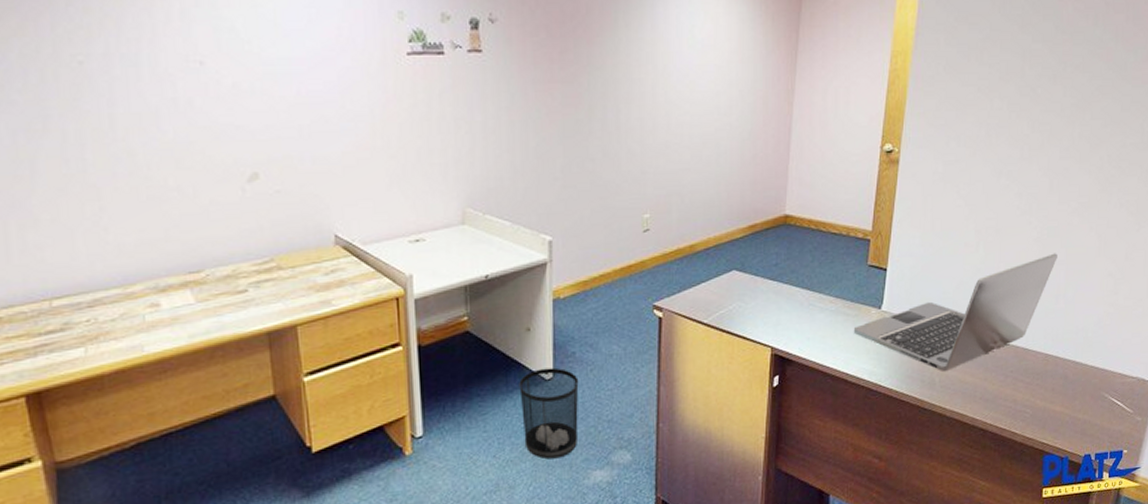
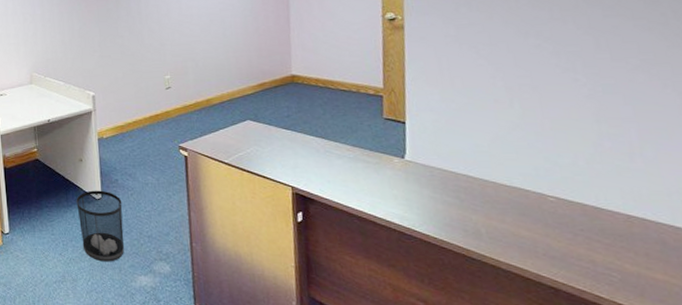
laptop: present [853,253,1058,372] -> none [376,110,623,224]

